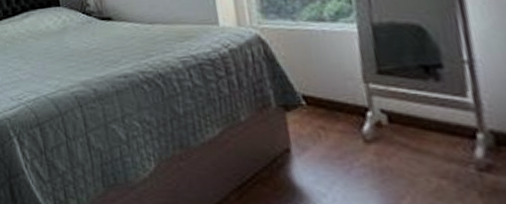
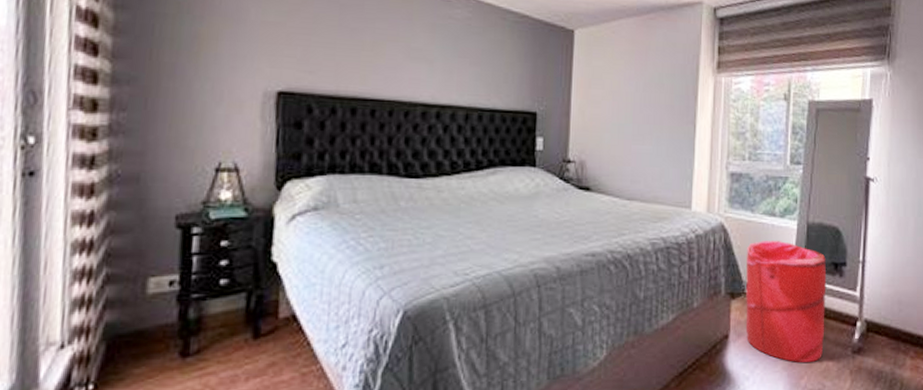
laundry hamper: none [294,46,429,180] -> present [745,240,827,362]

